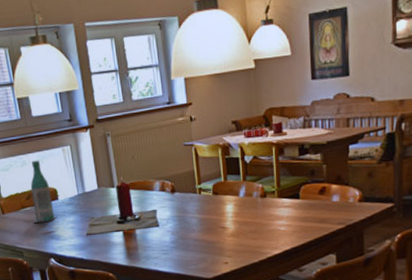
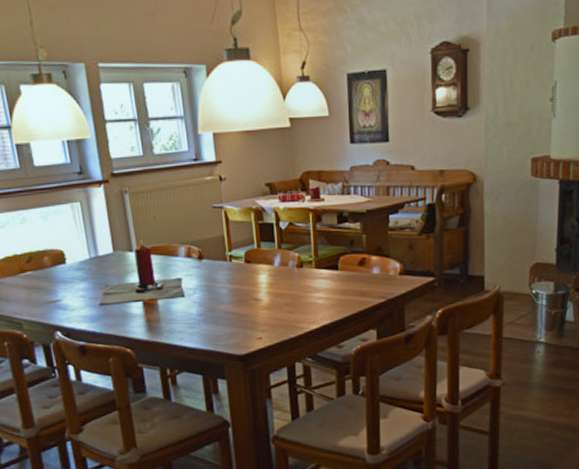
bottle: present [30,160,57,223] -> none [31,217,64,290]

